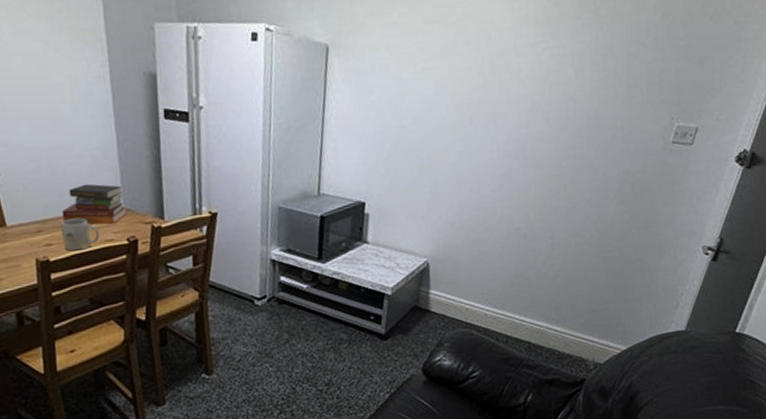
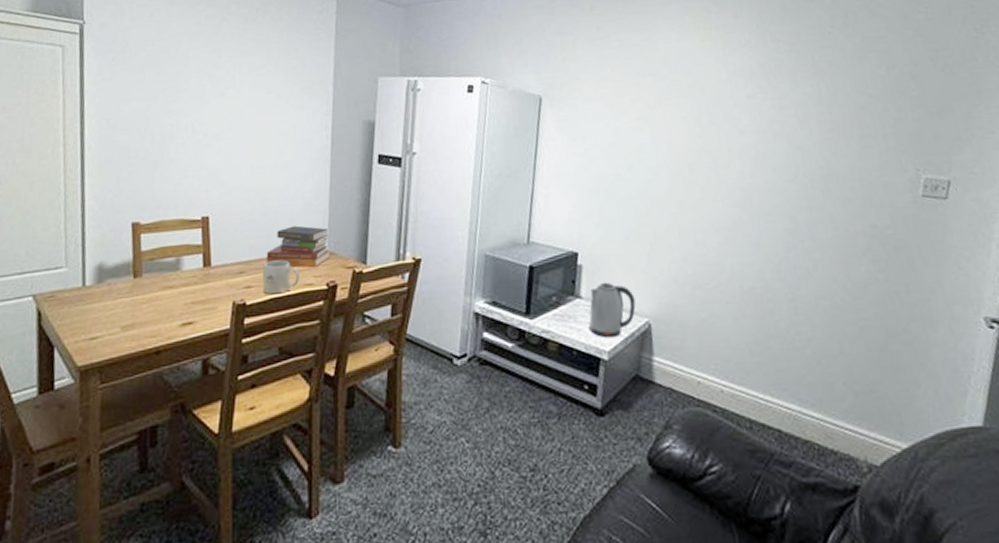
kettle: none [374,228,417,277] -> present [588,282,636,338]

